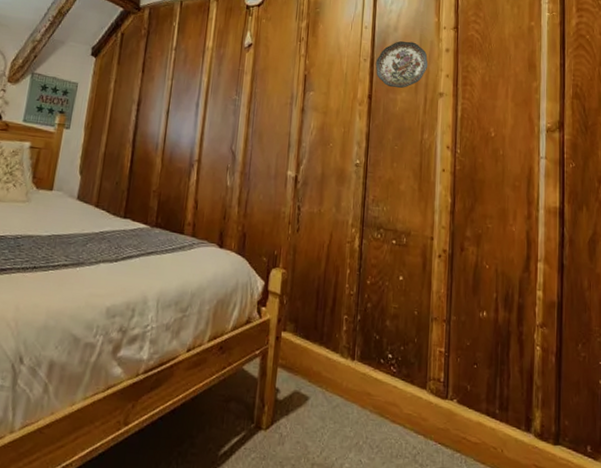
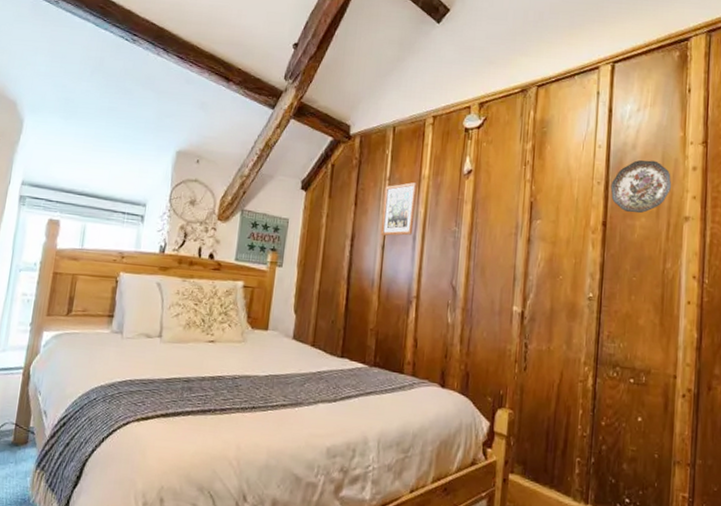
picture frame: none [165,52,202,103] -> present [380,182,417,236]

